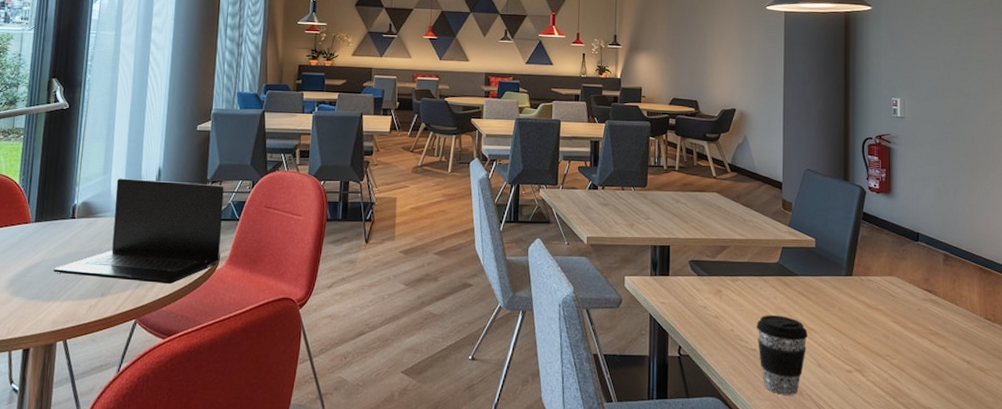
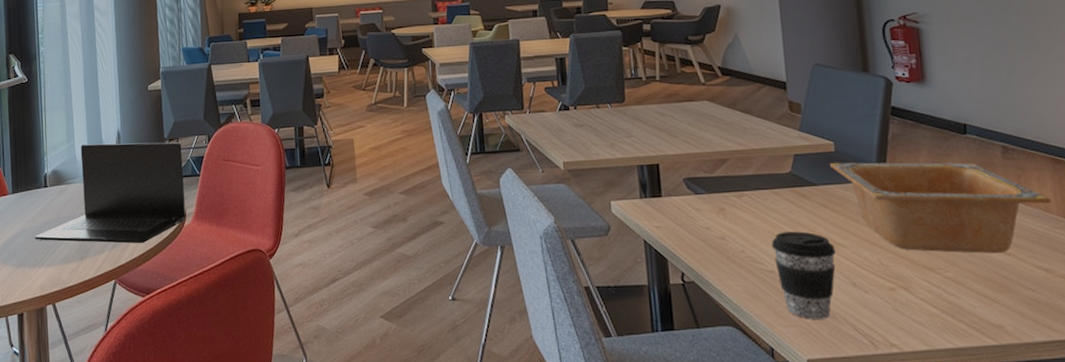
serving bowl: none [811,256,977,345] -> present [830,162,1052,253]

